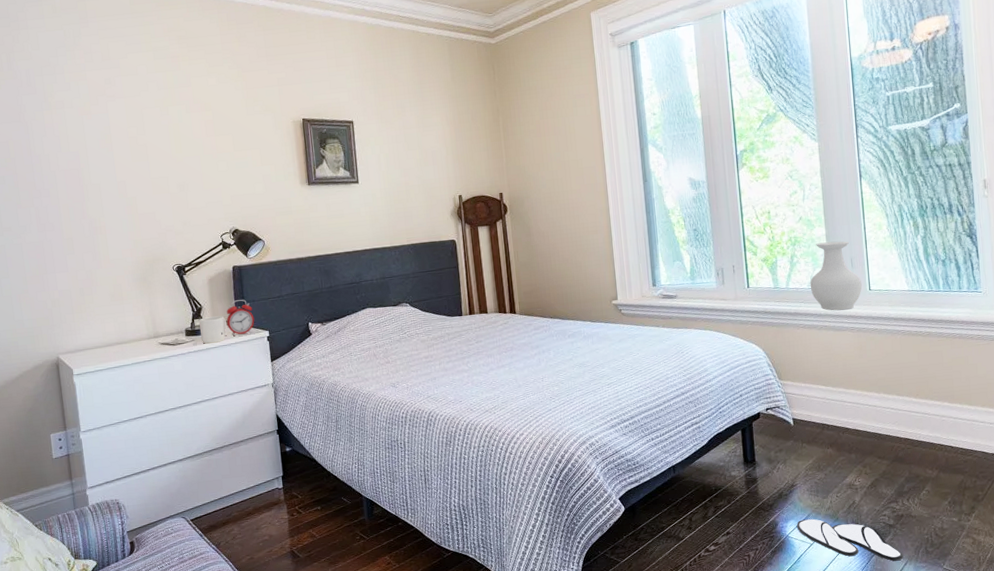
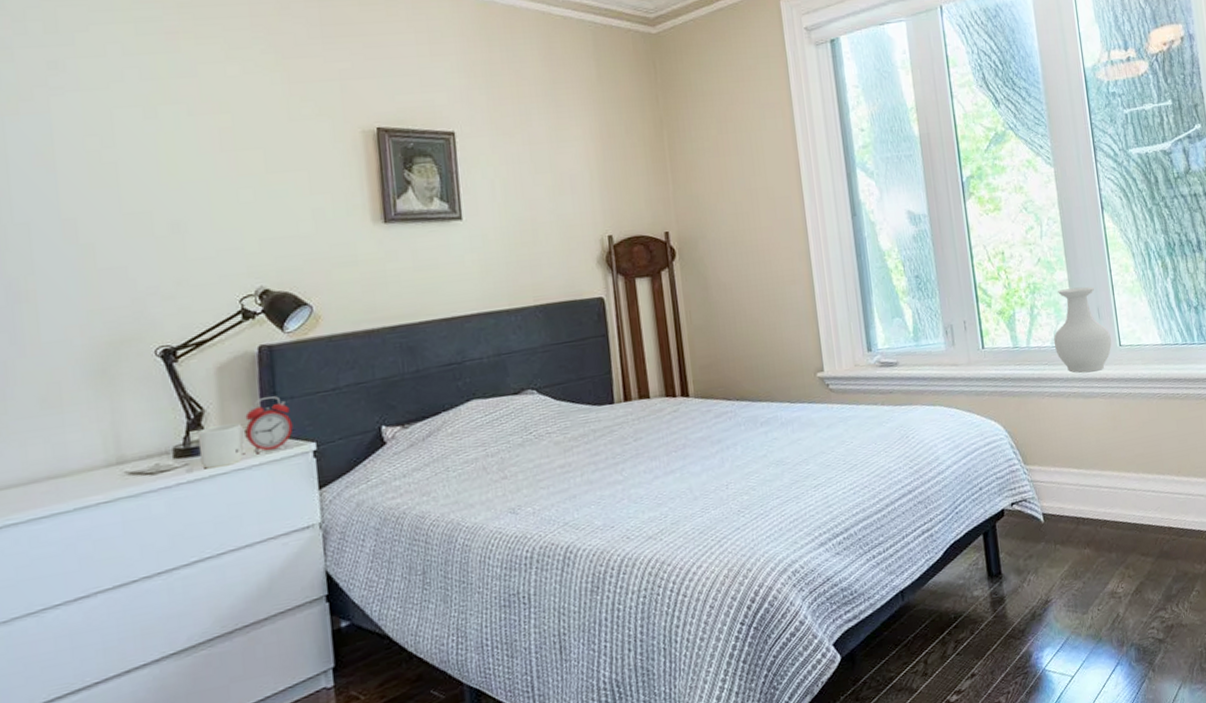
slippers: present [797,519,904,561] -> none [1054,642,1177,687]

